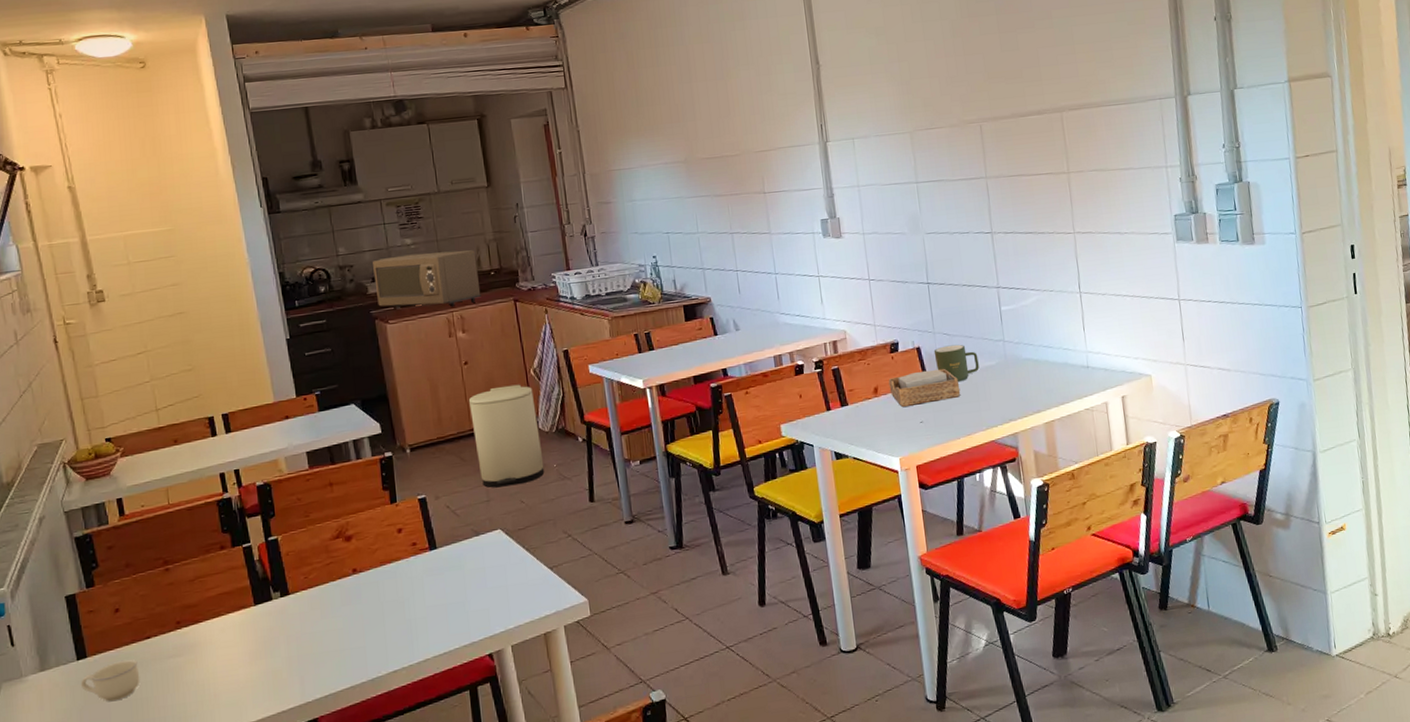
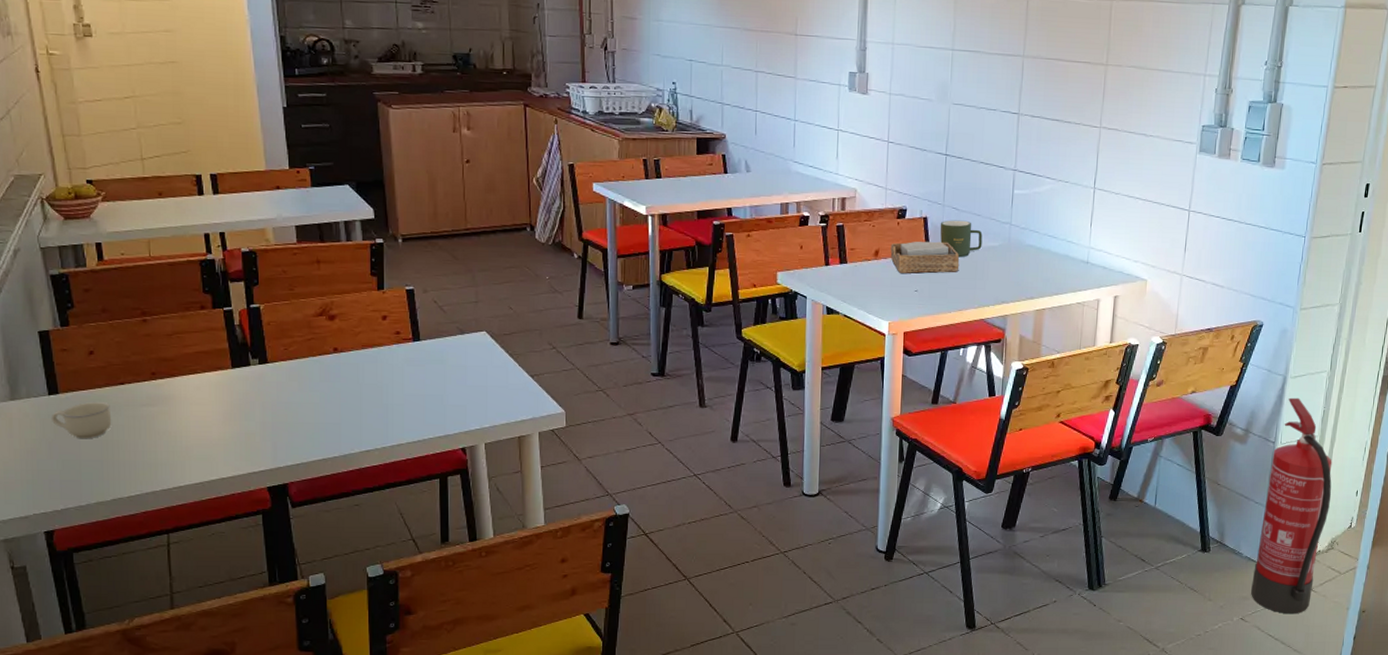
microwave: present [373,250,481,310] -> none [380,38,491,102]
pedal bin: present [468,384,545,488] -> none [466,190,536,291]
fire extinguisher: none [1320,472,1398,708] -> present [1251,397,1332,614]

